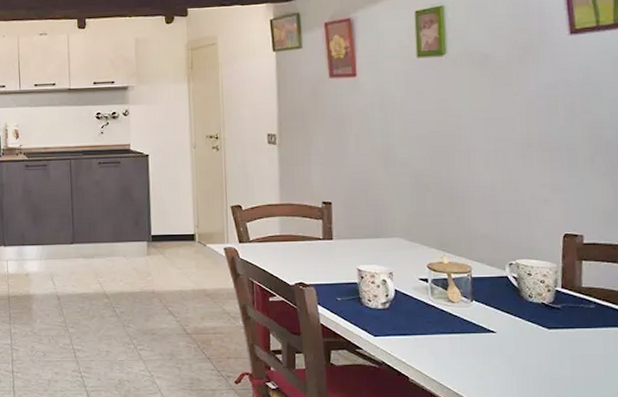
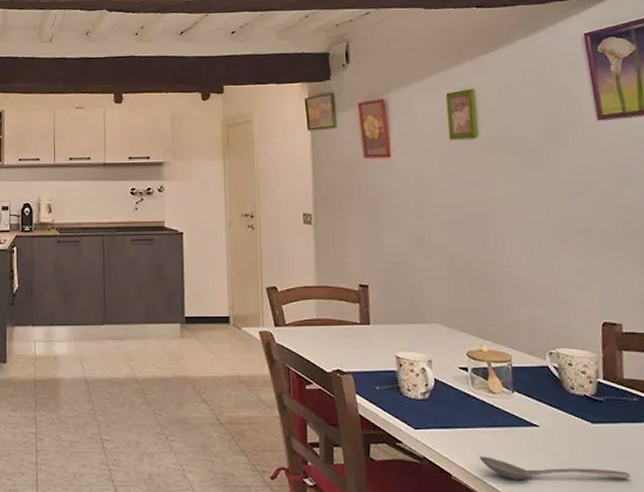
stirrer: none [436,360,584,382] -> present [478,456,631,480]

